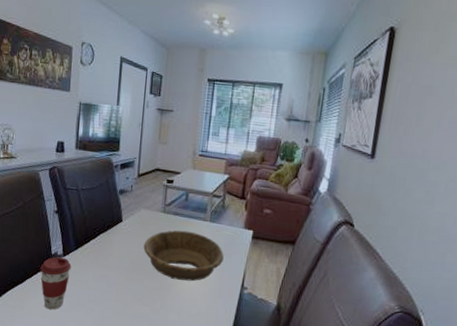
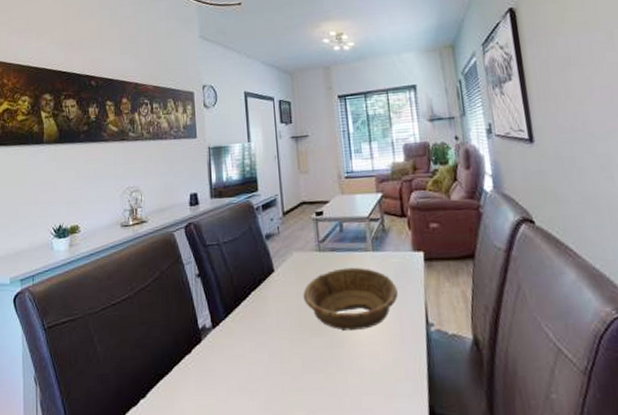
coffee cup: present [40,257,72,310] -> none [187,330,224,402]

